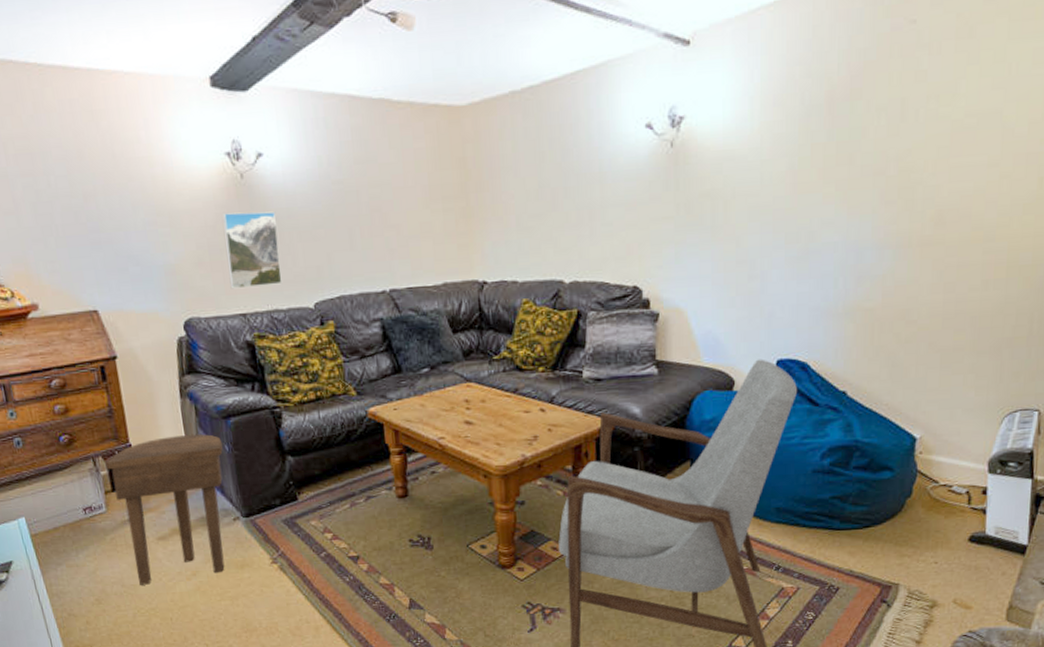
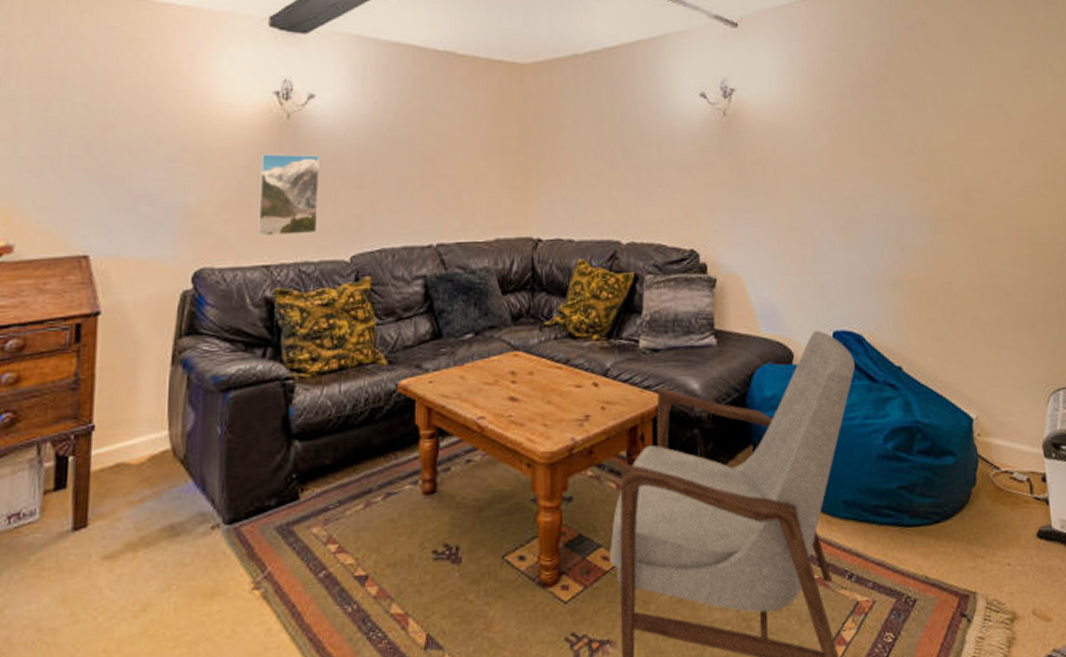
side table: present [105,434,225,585] -> none [53,411,214,629]

